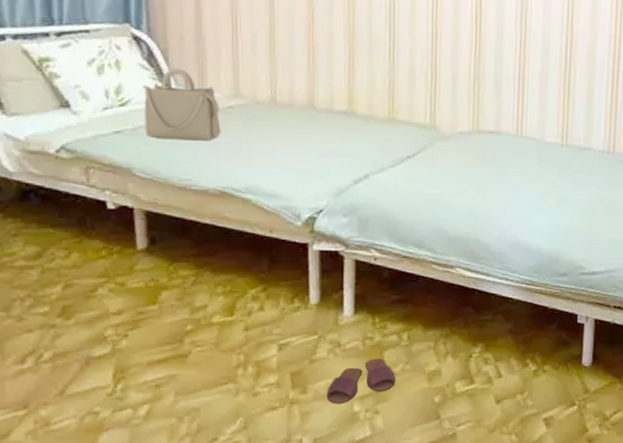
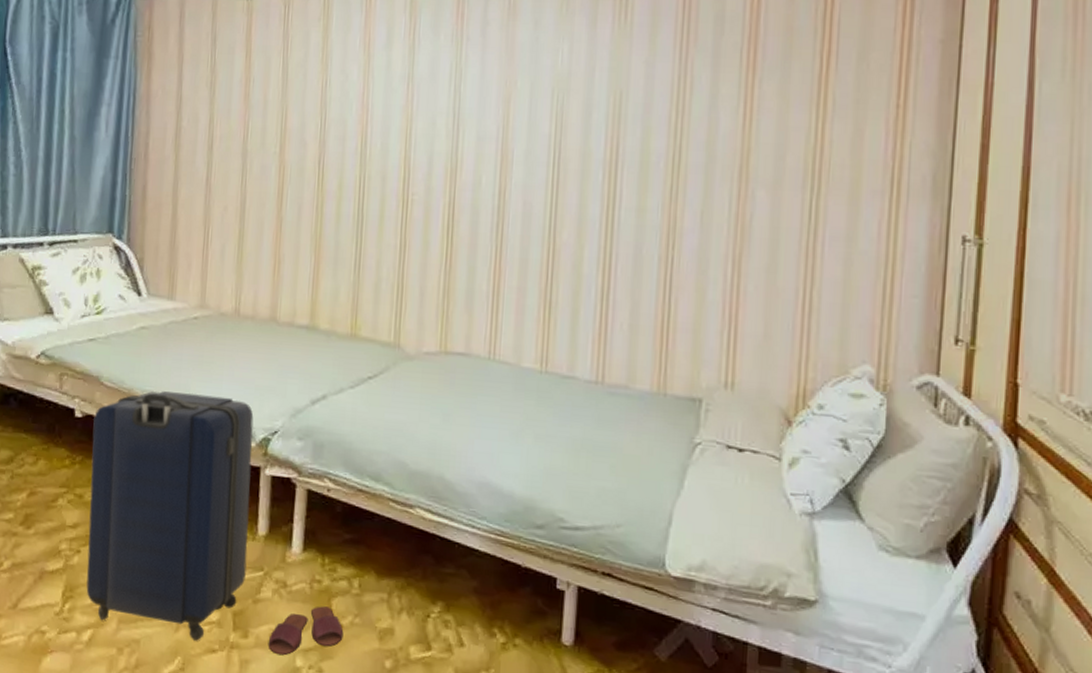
suitcase: none [129,179,301,402] -> present [86,391,254,641]
handbag: present [144,68,221,141] -> none [115,278,186,352]

